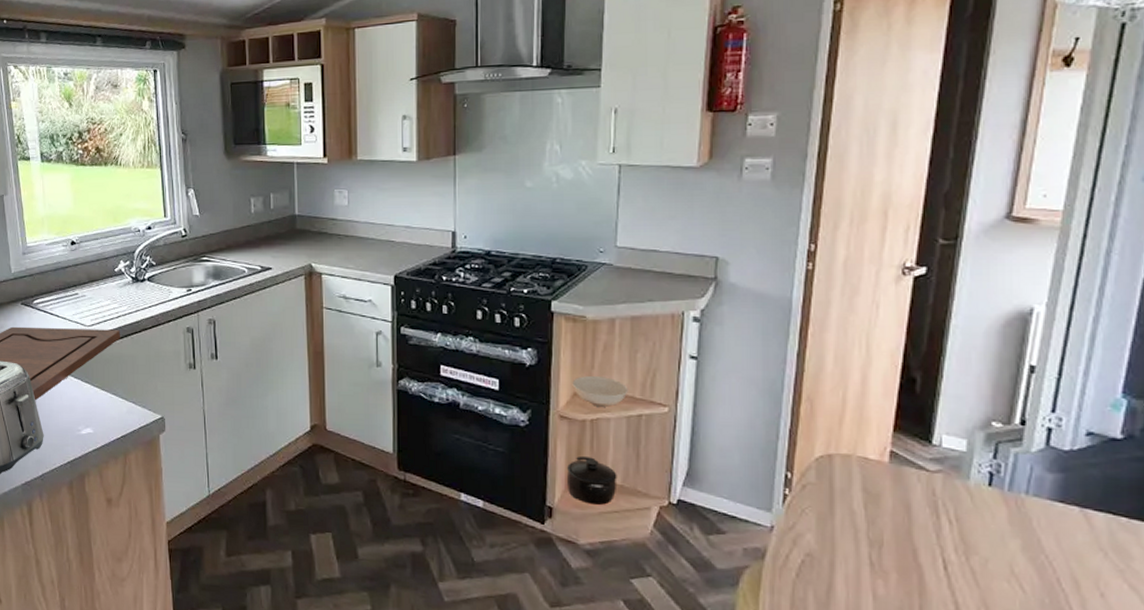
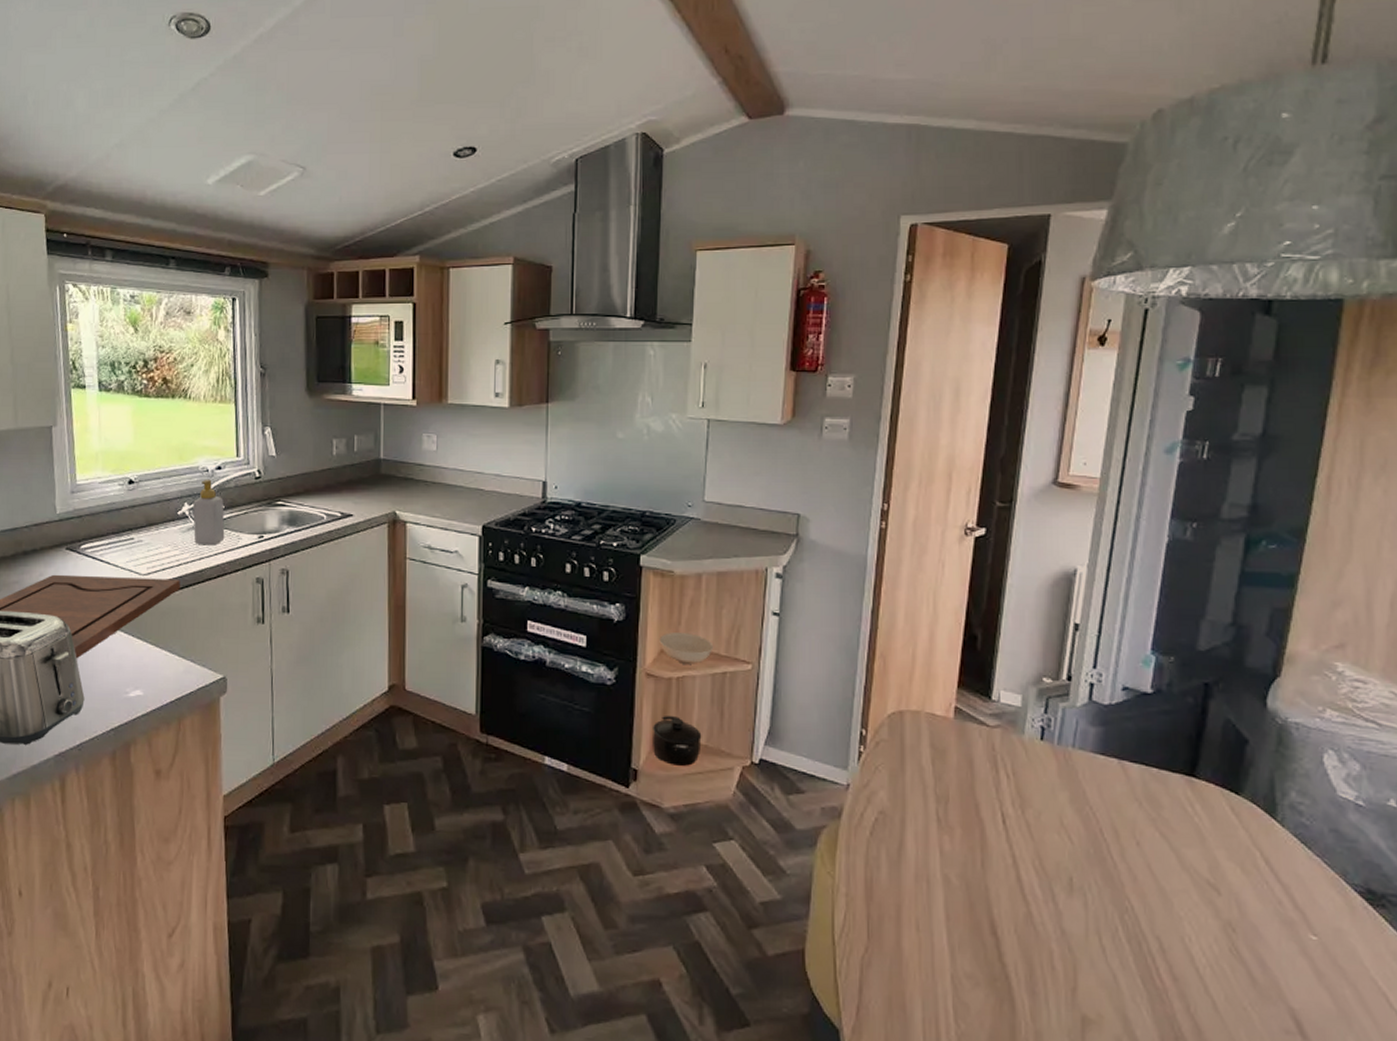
soap bottle: none [128,238,157,299] -> present [193,479,225,546]

